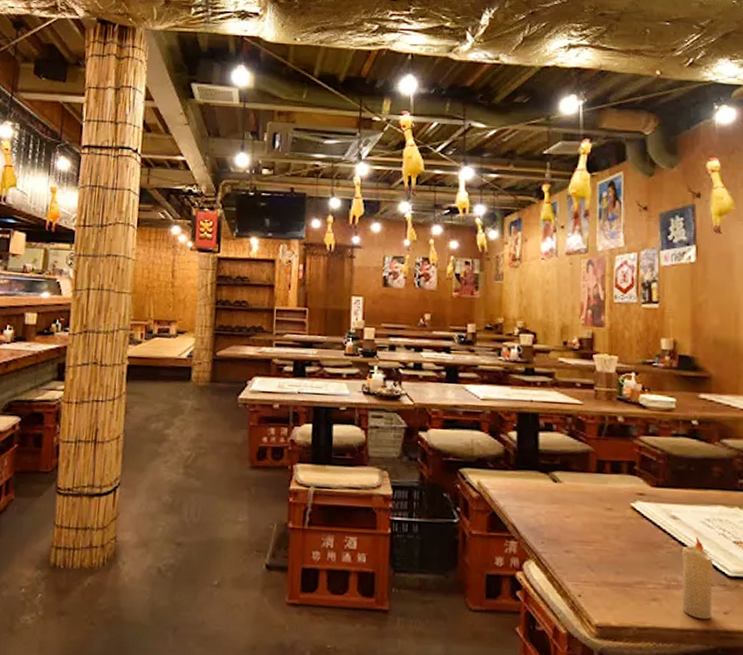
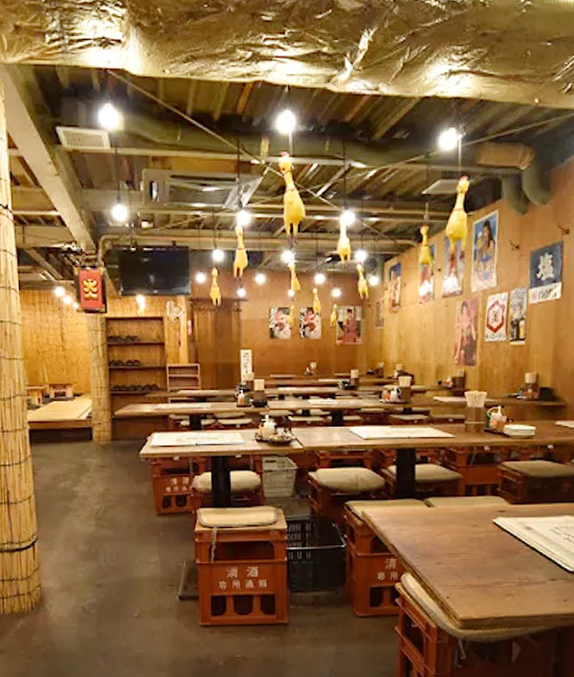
candle: present [681,536,714,620] -> none [531,542,558,607]

